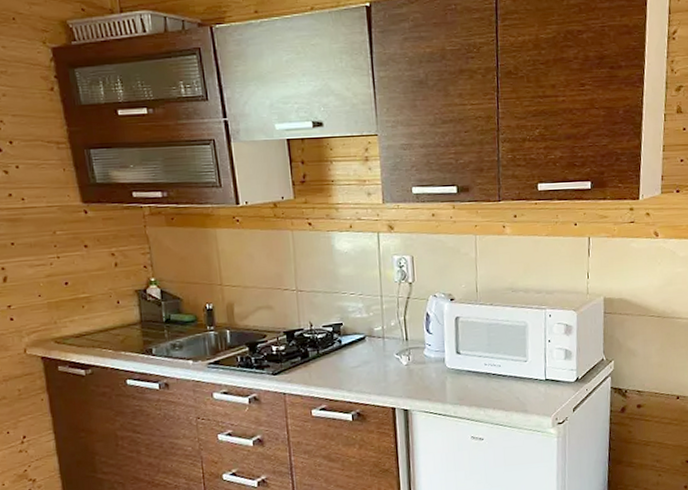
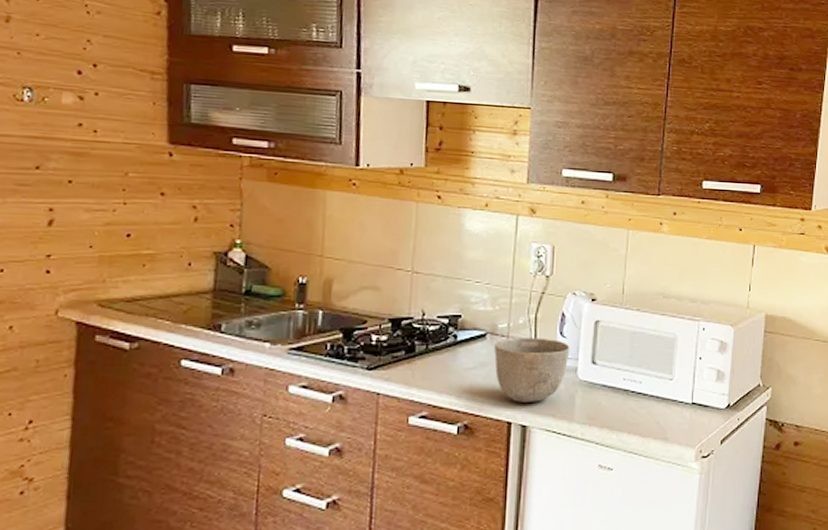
bowl: none [373,336,437,391] -> present [494,337,570,402]

